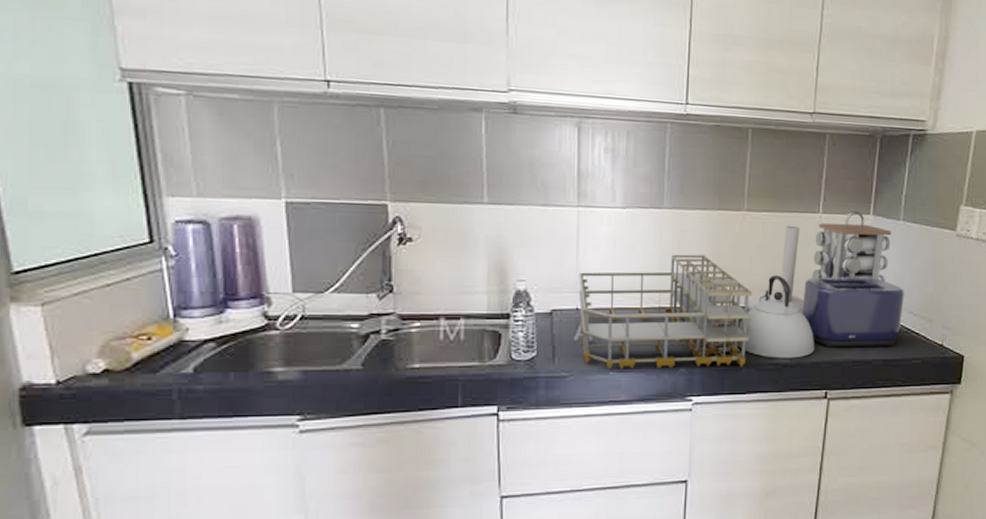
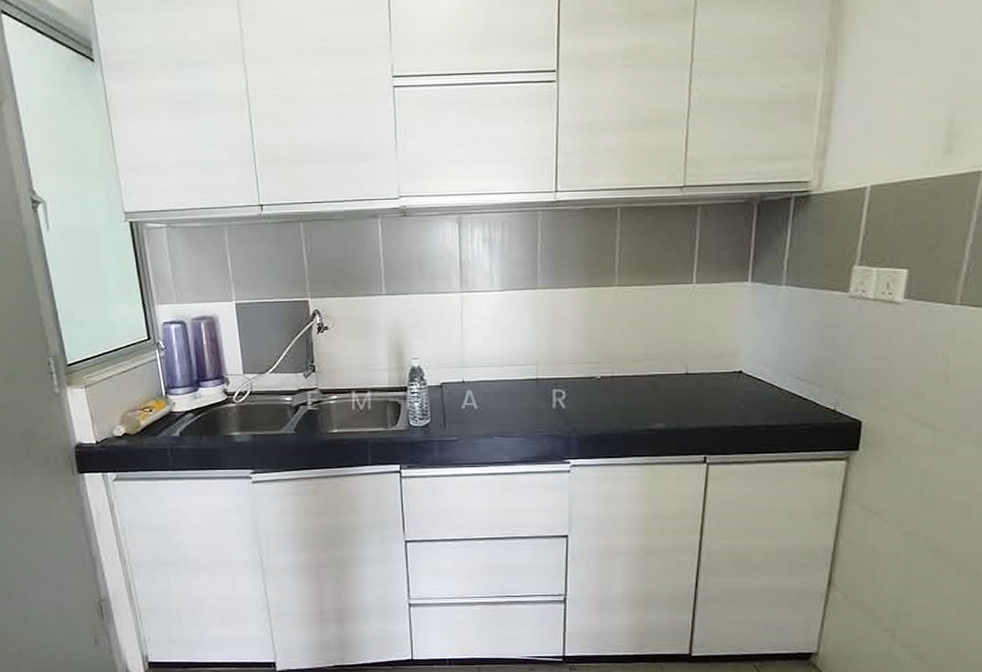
dish rack: present [578,254,753,370] -> none [464,329,626,435]
kettle: present [736,275,815,359] -> none [611,346,692,425]
paper towel holder: present [747,225,805,314] -> none [621,297,680,382]
toaster: present [802,276,905,347] -> none [677,344,790,414]
spice rack: present [812,211,891,282] -> none [687,279,772,348]

